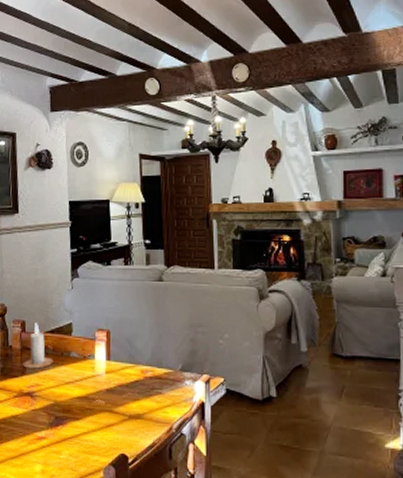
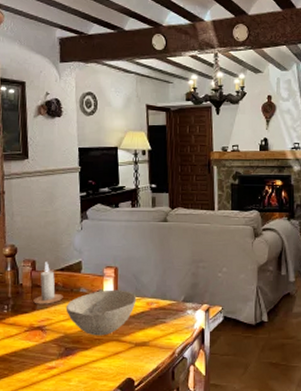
bowl: none [55,354,130,406] -> present [65,289,137,336]

